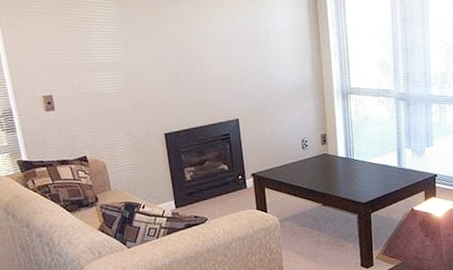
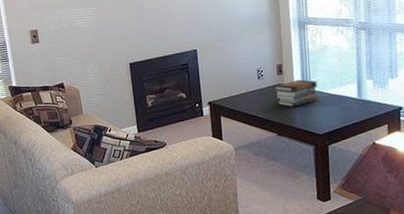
book stack: none [318,149,362,177] -> present [274,79,319,107]

